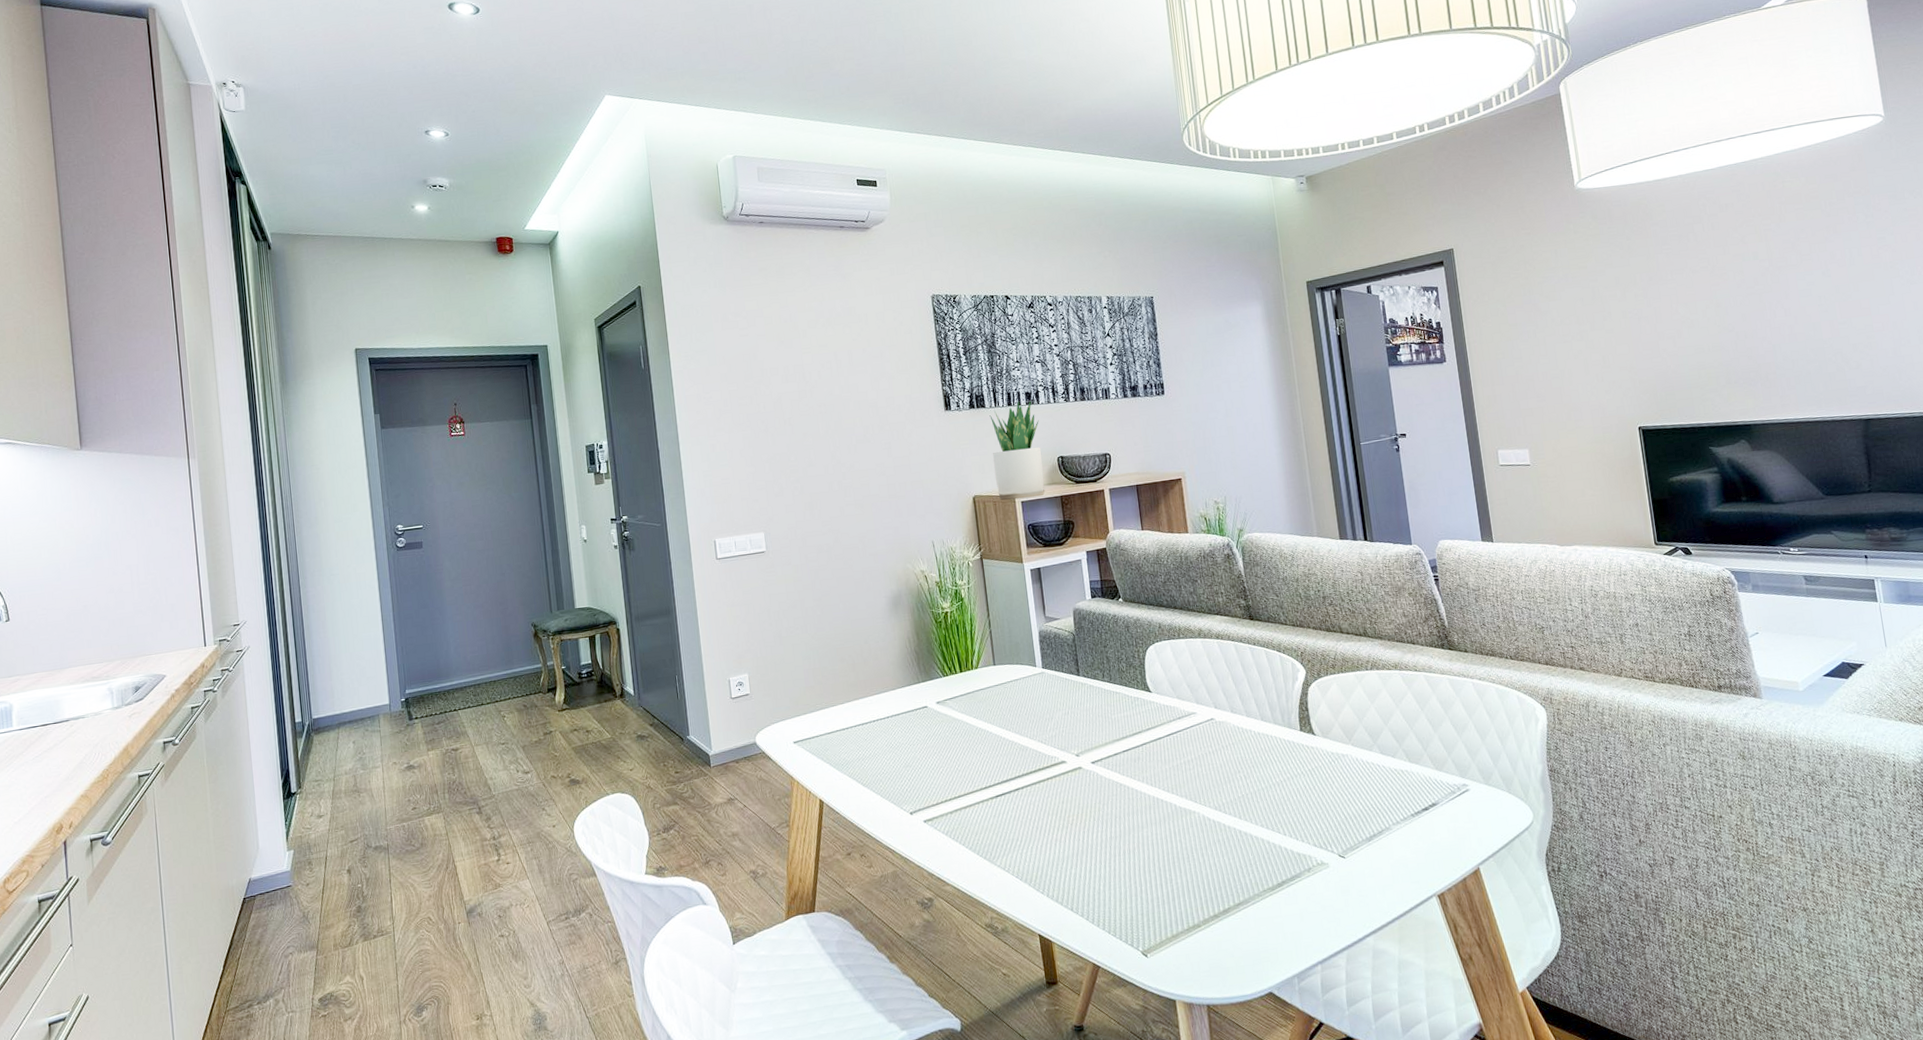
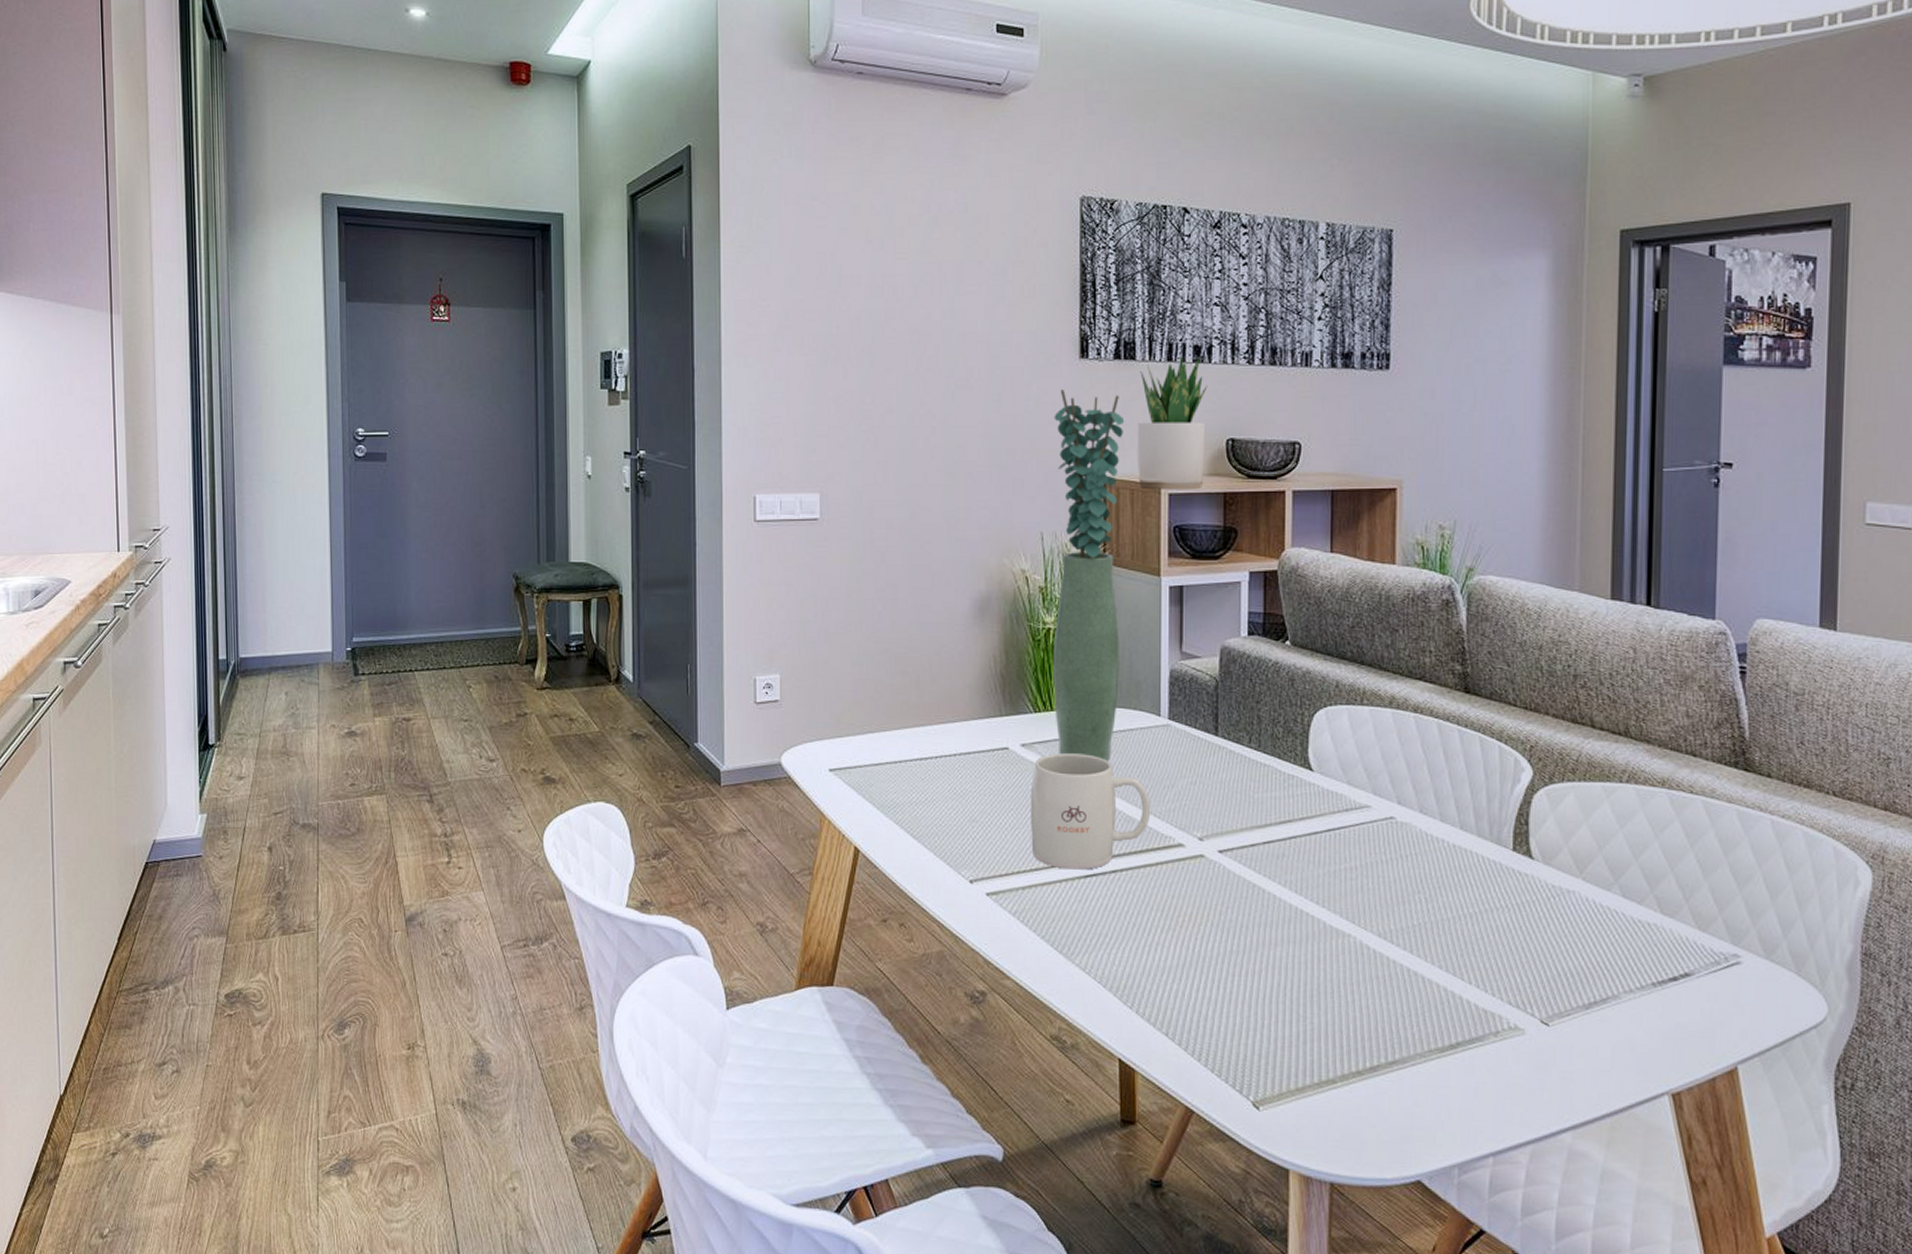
vase: none [931,434,1004,707] -> present [1053,390,1125,762]
mug: none [947,703,1039,794] -> present [1030,753,1151,870]

